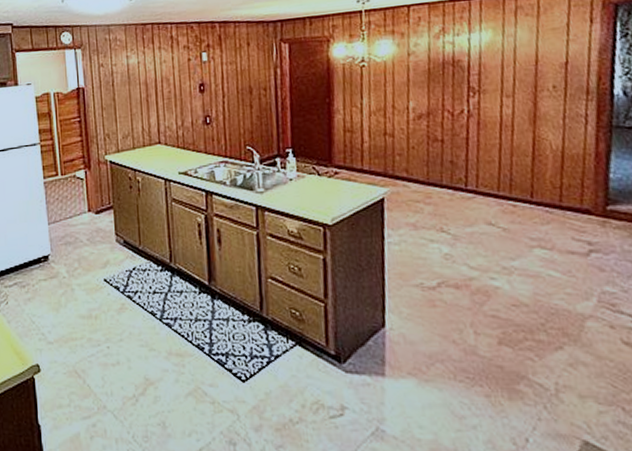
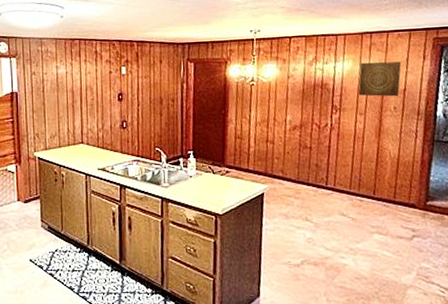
wall art: none [502,27,560,74] -> present [358,61,401,97]

